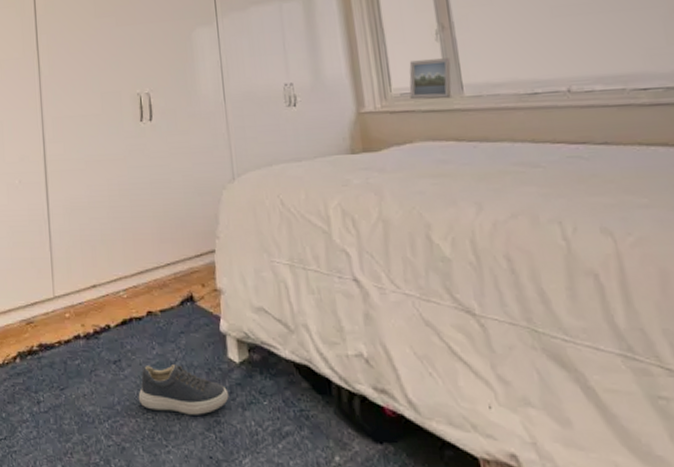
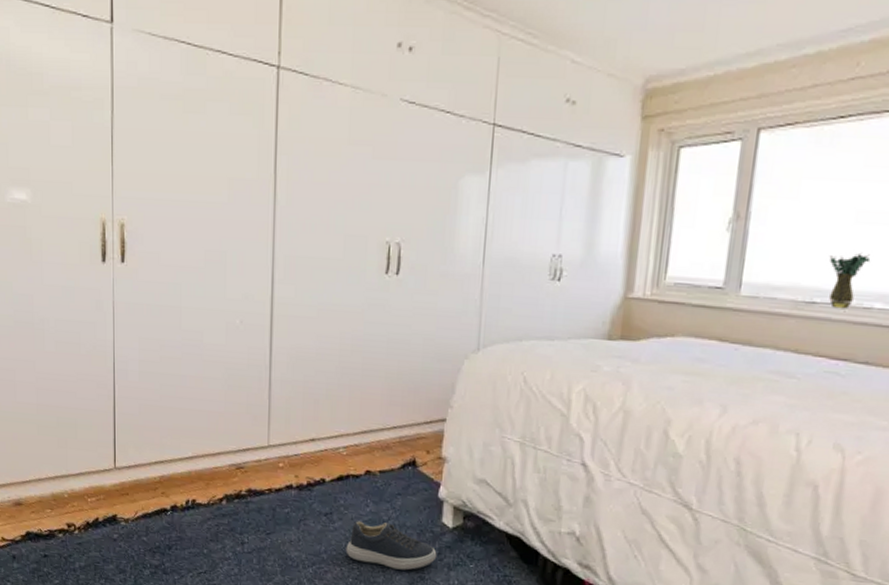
picture frame: present [409,58,452,100] -> none [683,249,737,296]
vase: none [537,42,578,96] -> present [829,252,871,309]

